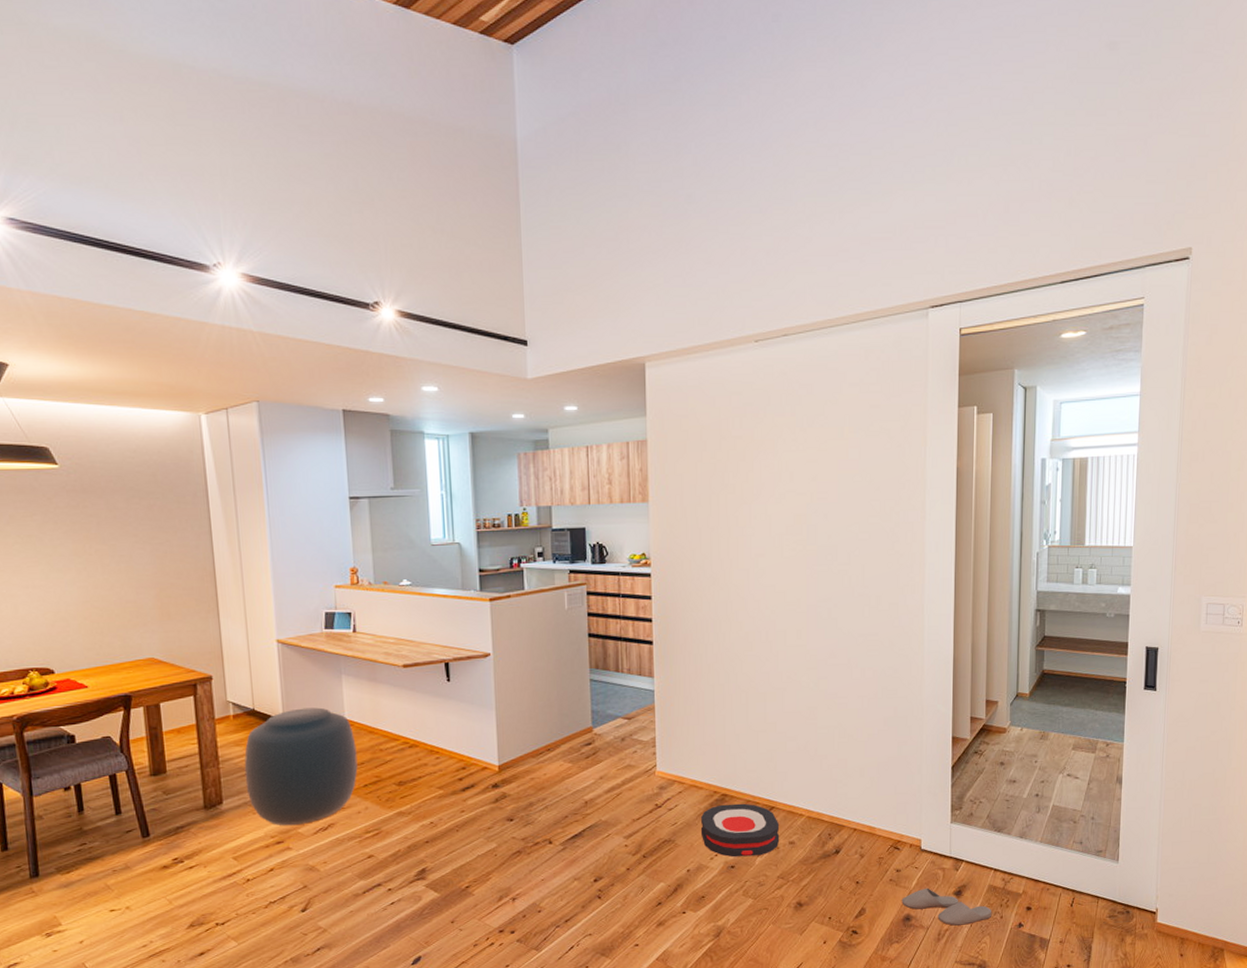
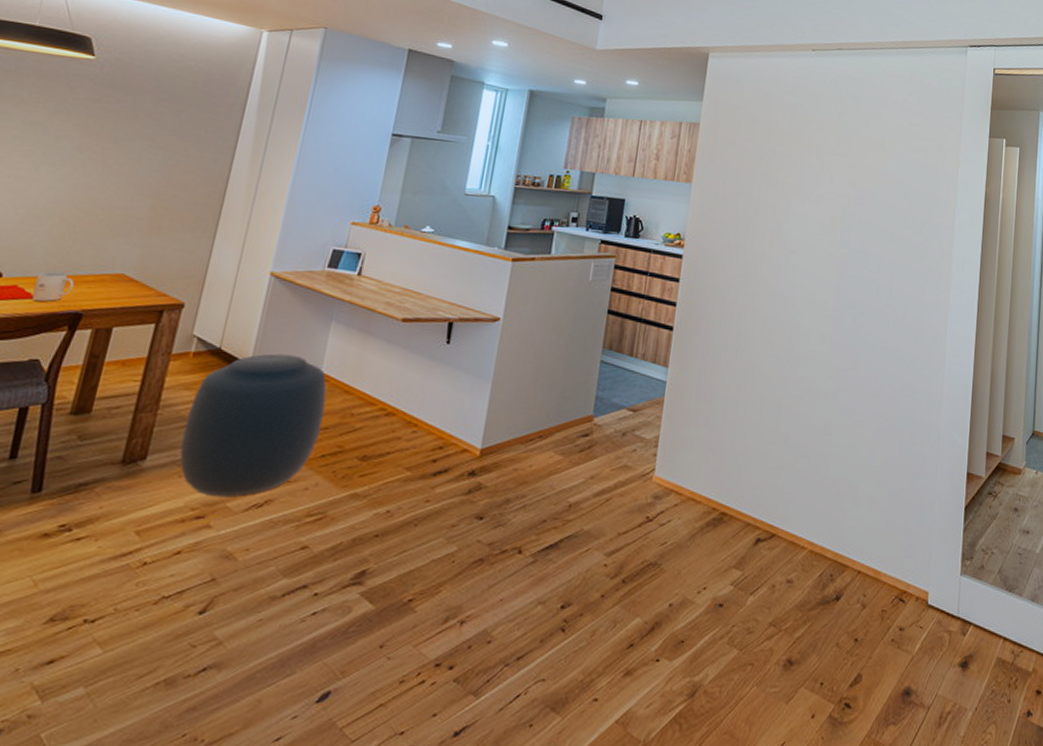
mug: none [83,663,116,690] -> present [31,272,74,302]
robot vacuum: present [701,803,780,857] -> none [691,525,779,594]
slippers: present [901,888,992,926] -> none [902,654,1000,708]

